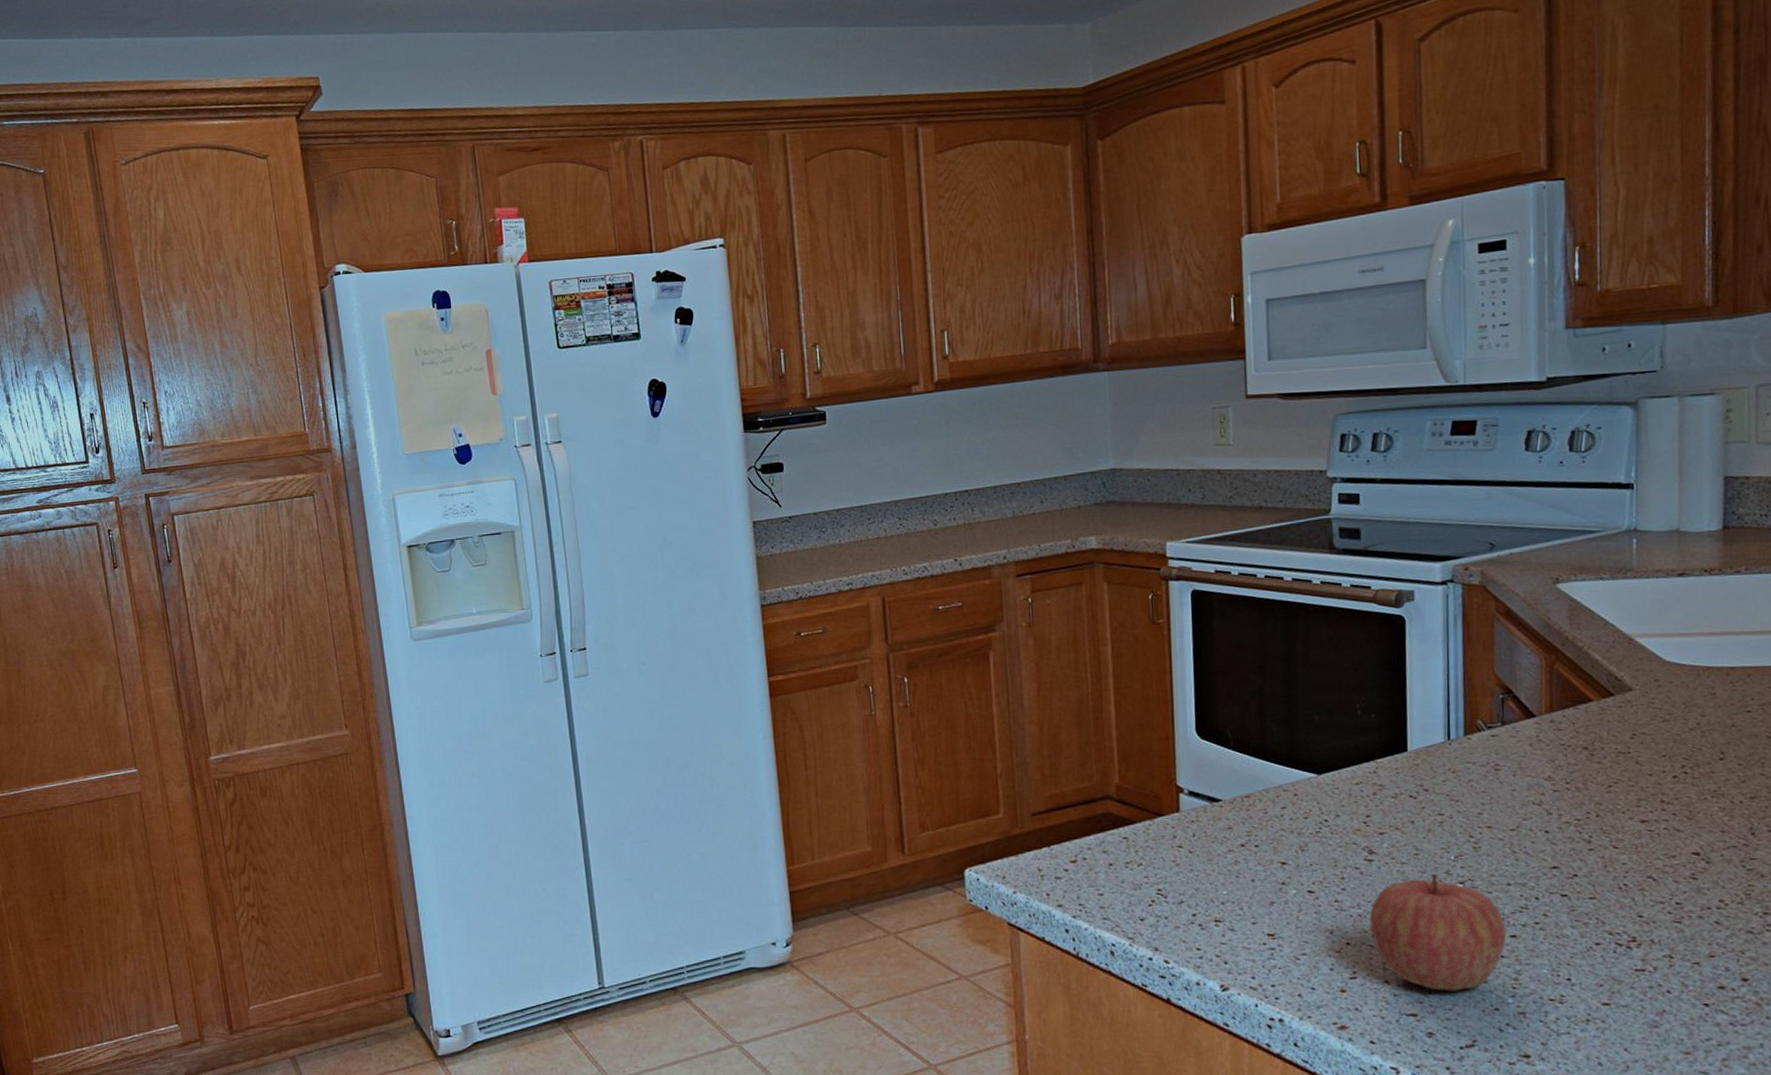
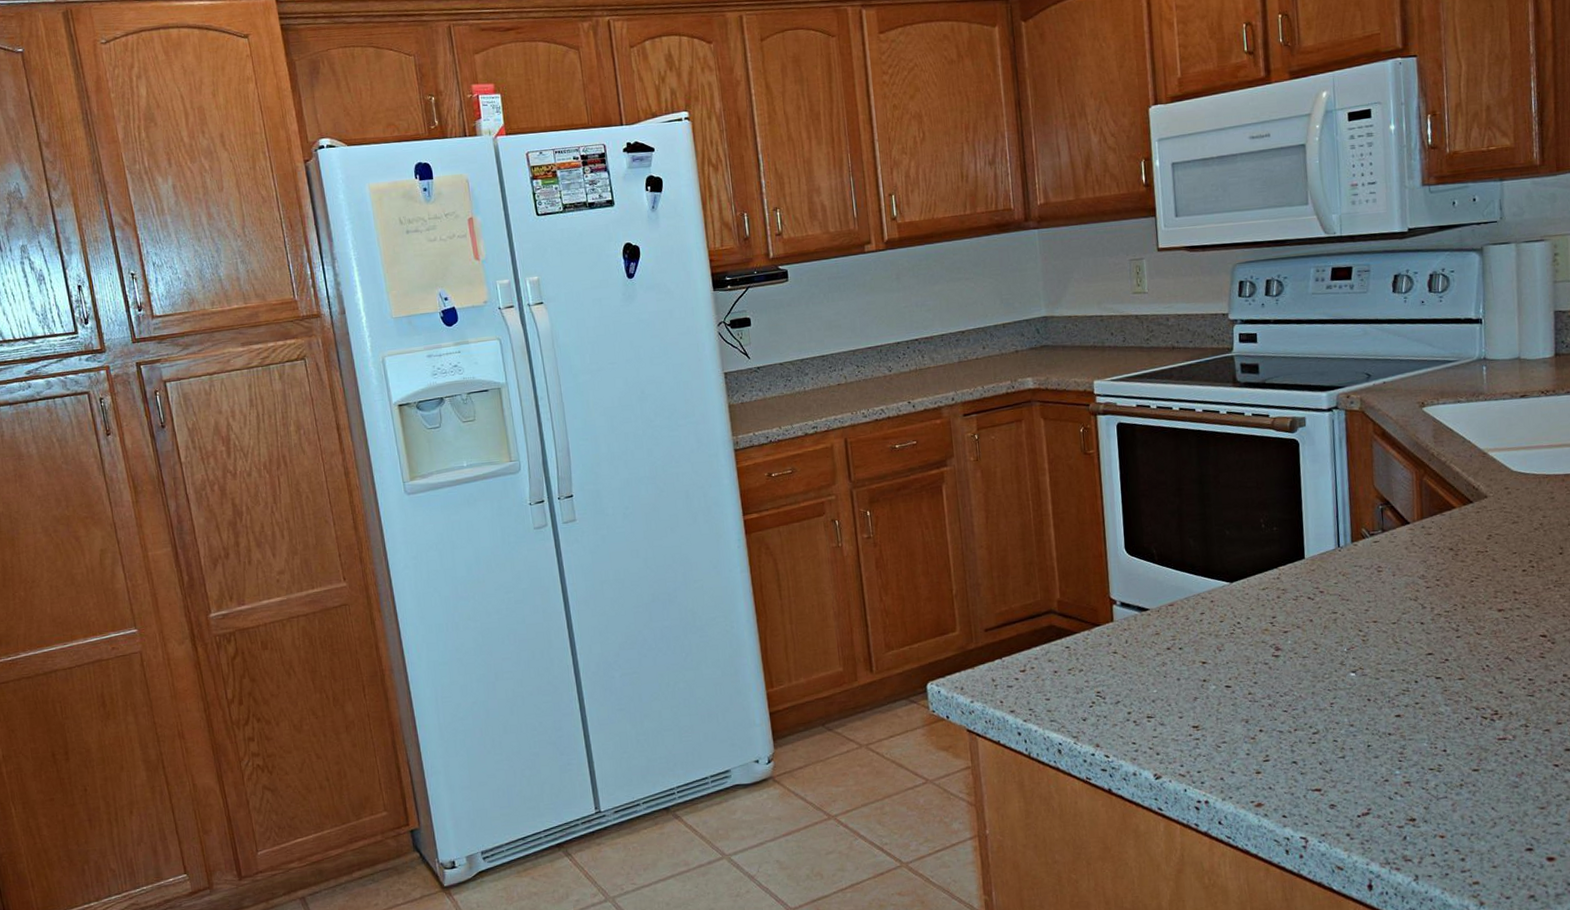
apple: present [1369,873,1507,991] -> none [1278,664,1393,767]

